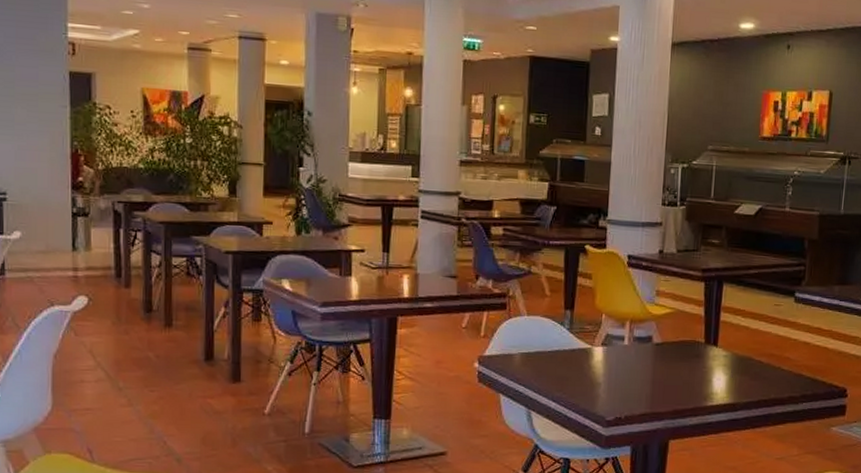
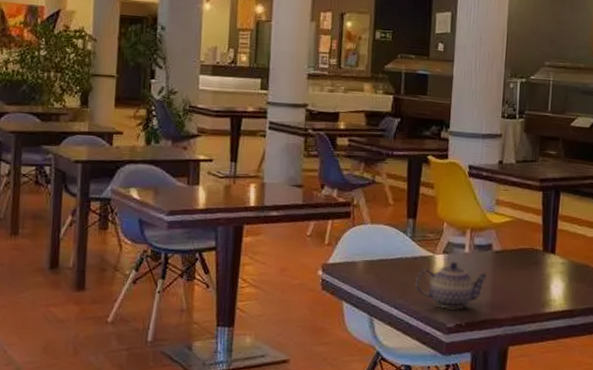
teapot: none [574,354,648,403] -> present [415,261,488,309]

